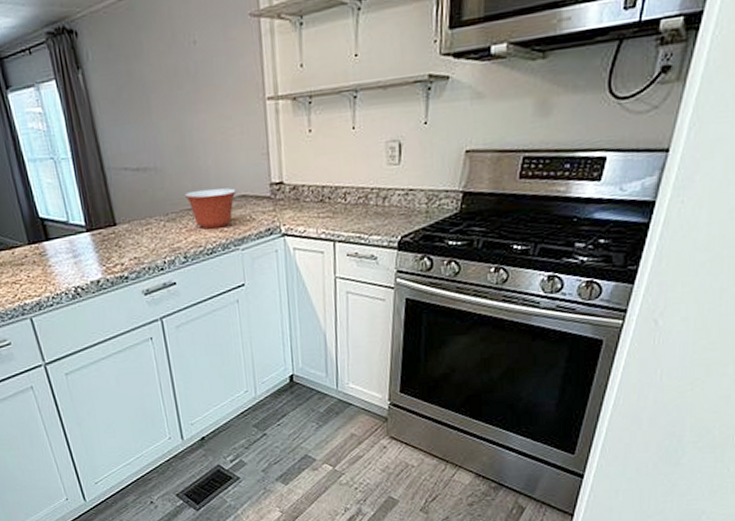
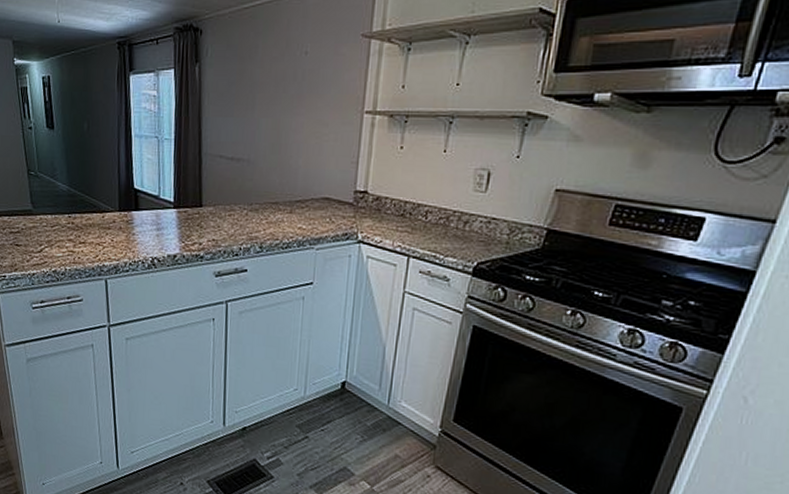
mixing bowl: present [183,188,237,229] -> none [270,186,321,225]

